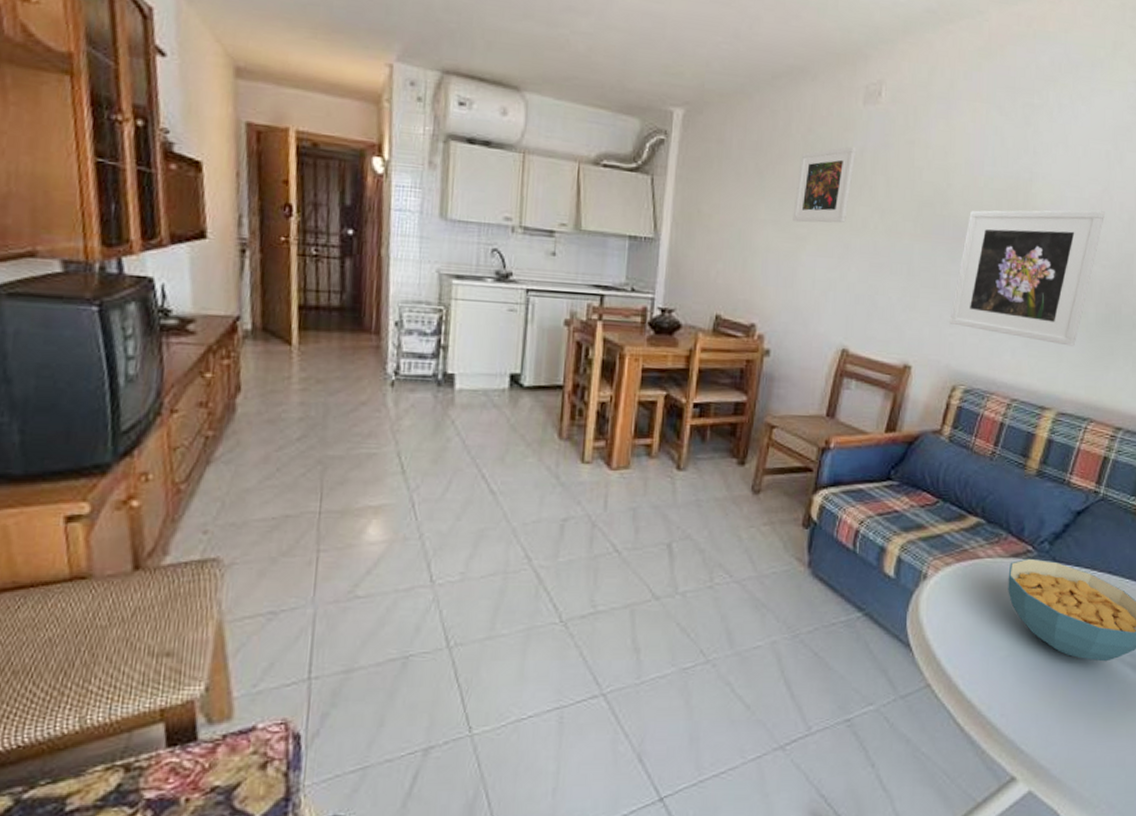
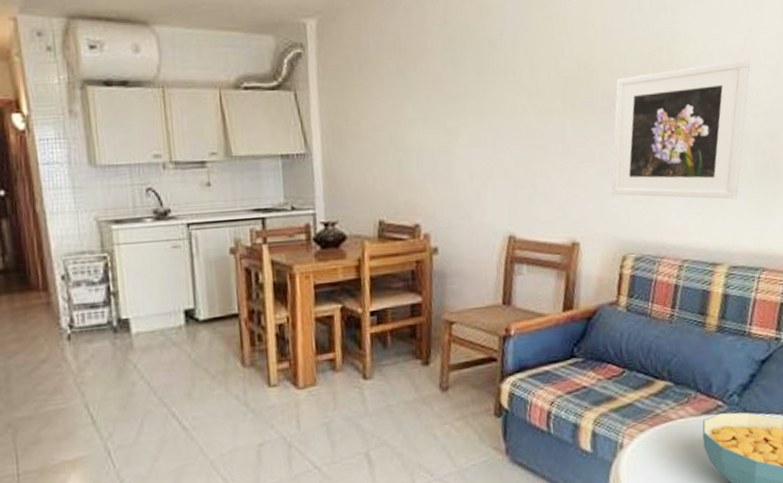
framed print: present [792,146,857,223] -> none [440,31,496,116]

